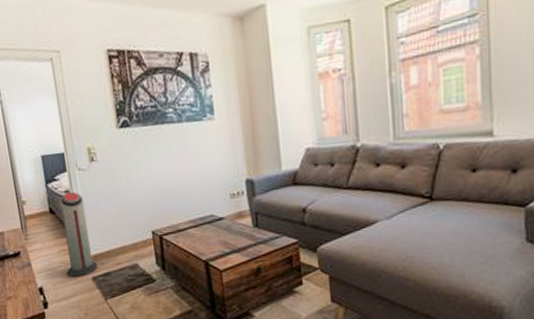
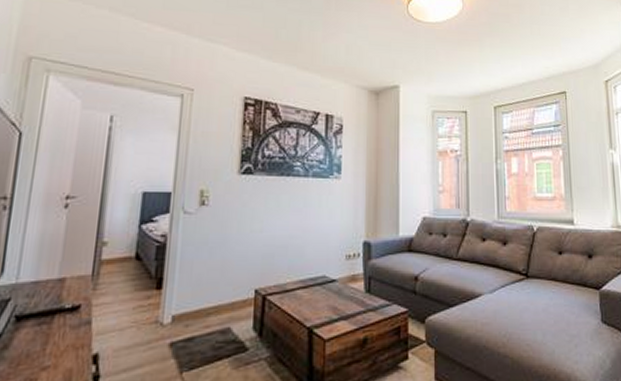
air purifier: present [59,192,99,277] -> none [137,237,181,341]

